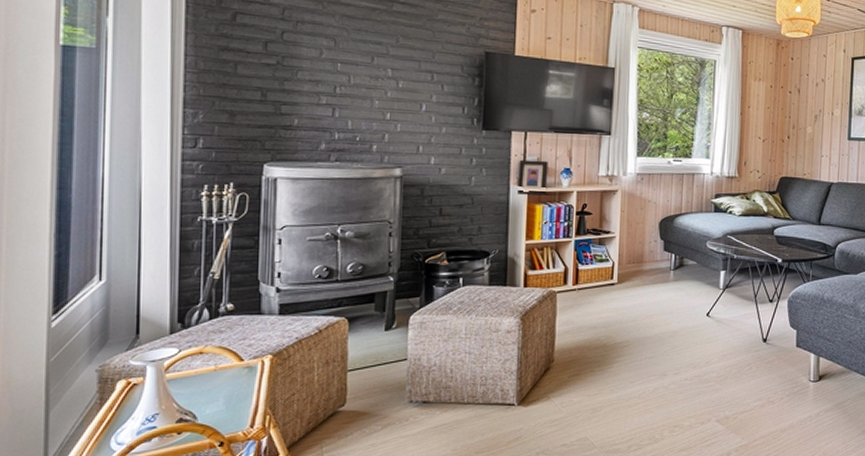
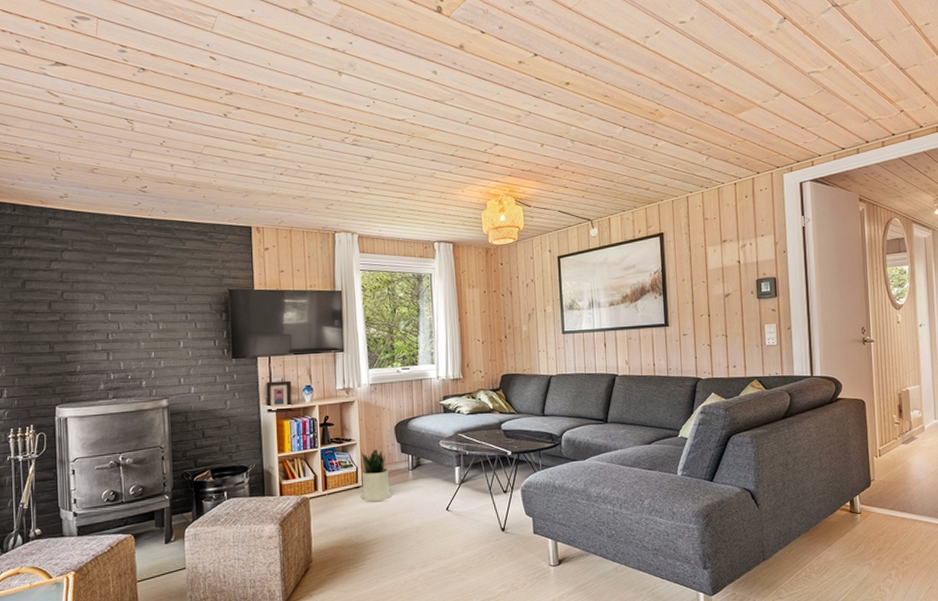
planter: none [614,244,650,301] -> present [360,448,393,502]

